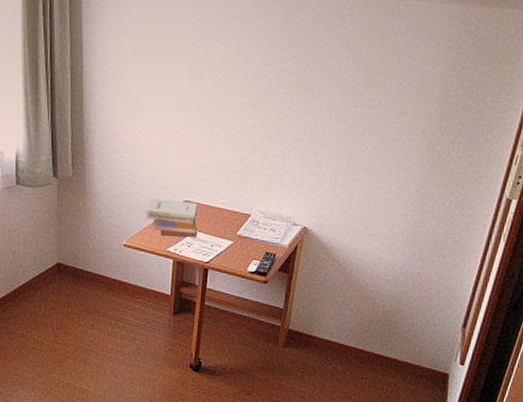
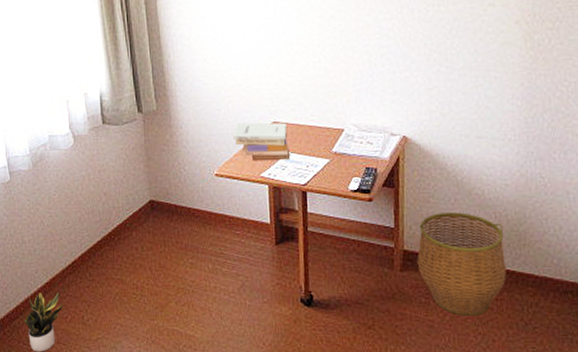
basket: none [298,299,379,391] -> present [417,212,507,316]

